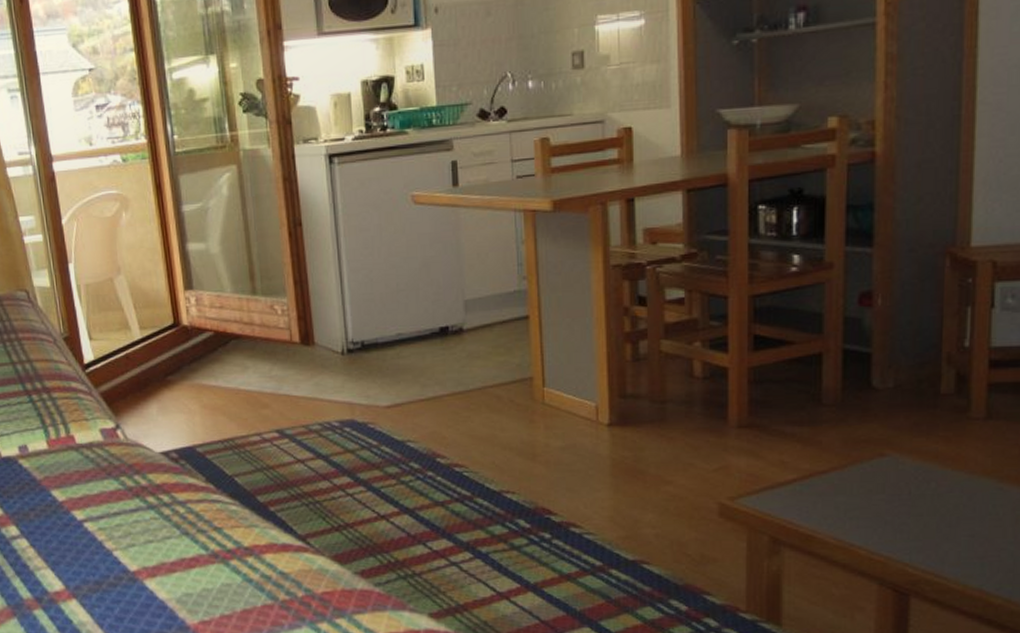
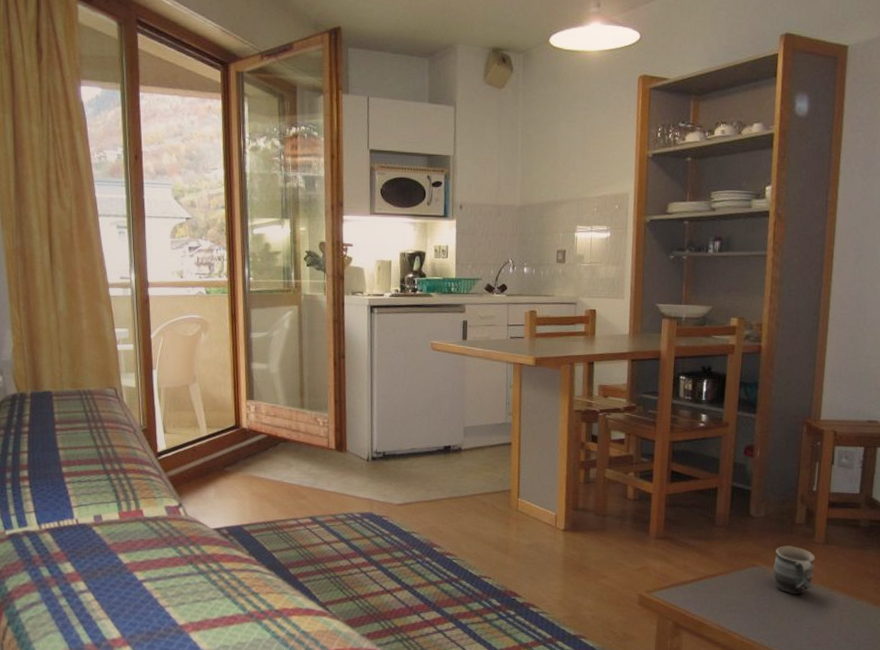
mug: none [910,425,974,491] -> present [773,545,816,594]

